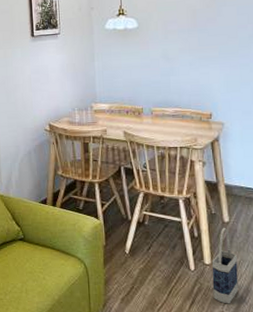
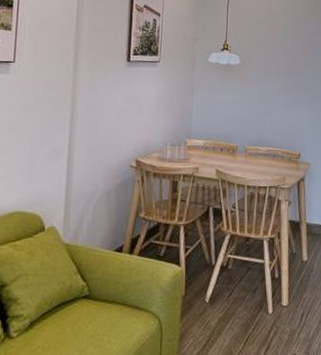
bag: present [212,227,239,304] -> none [287,266,312,345]

